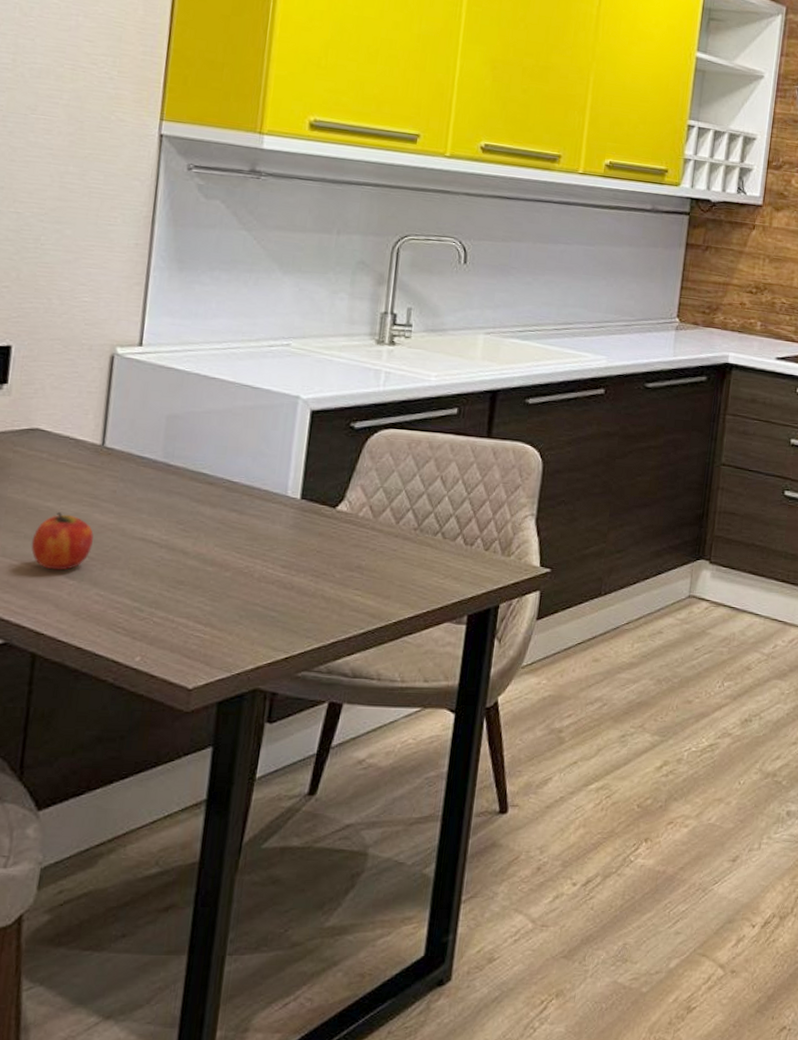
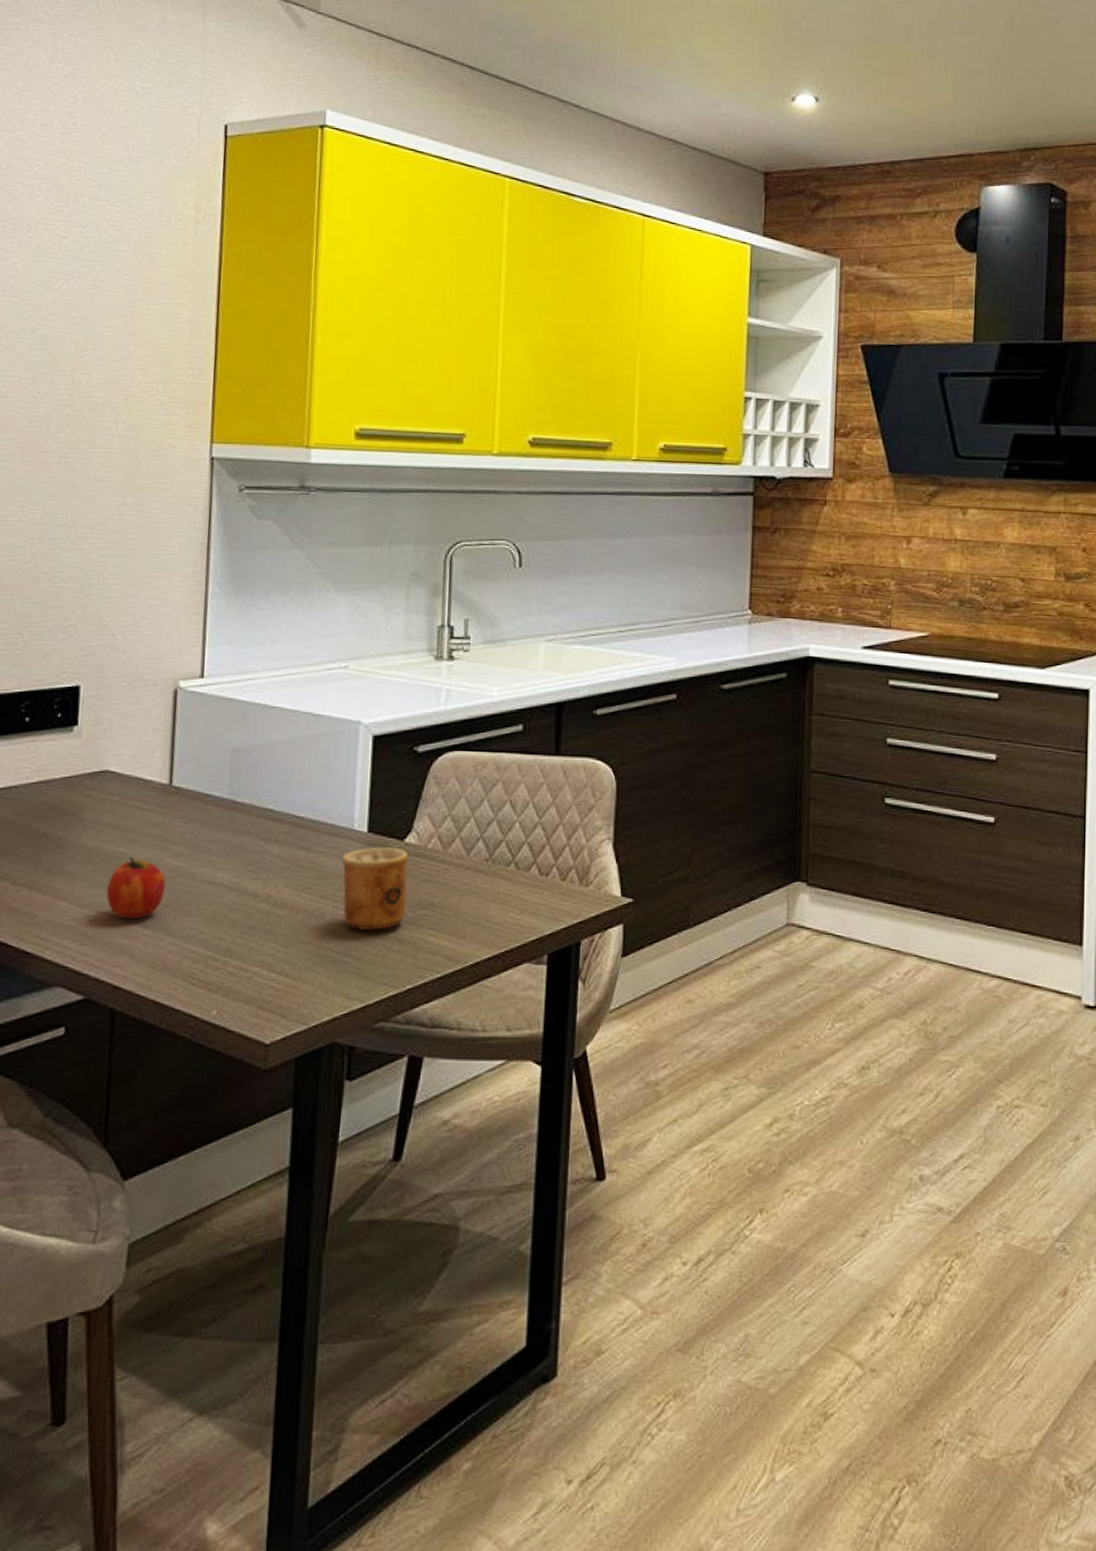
cup: none [273,512,339,589] -> present [341,847,408,931]

